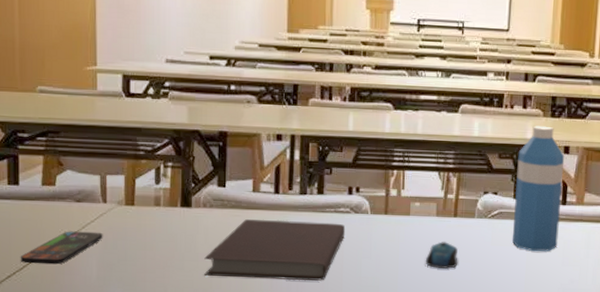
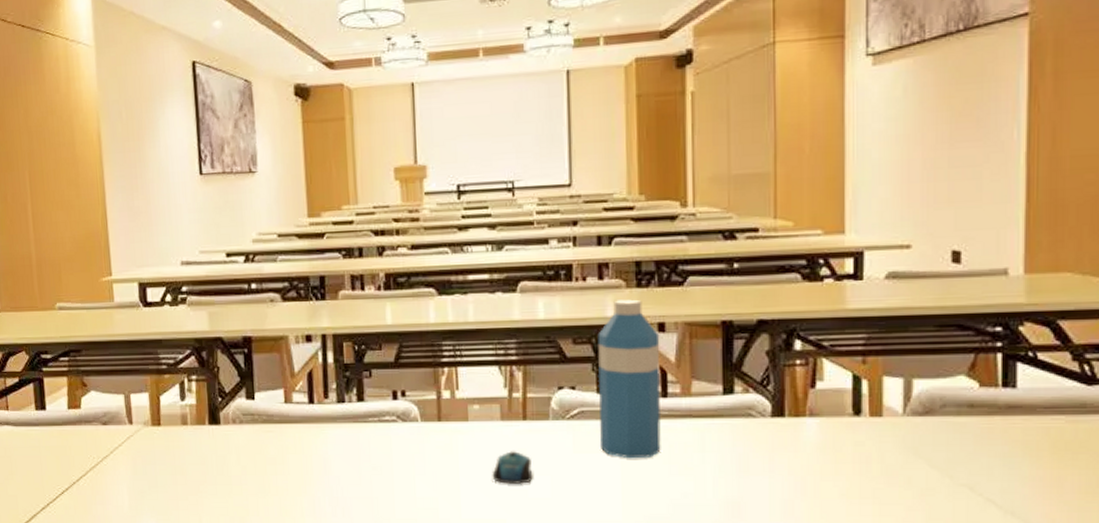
smartphone: present [20,231,103,265] -> none [52,457,132,494]
notebook: present [204,219,346,281] -> none [238,433,394,504]

